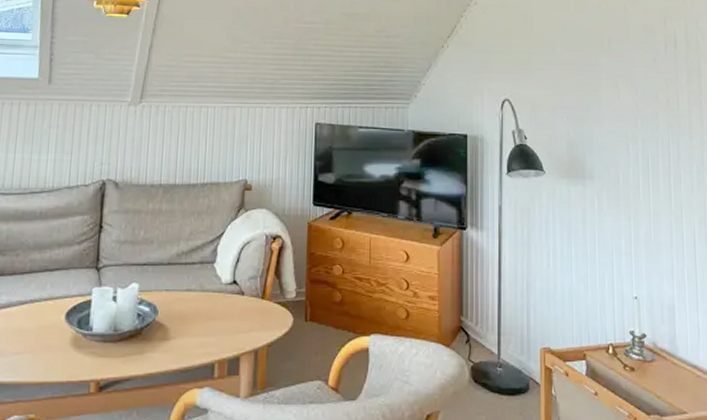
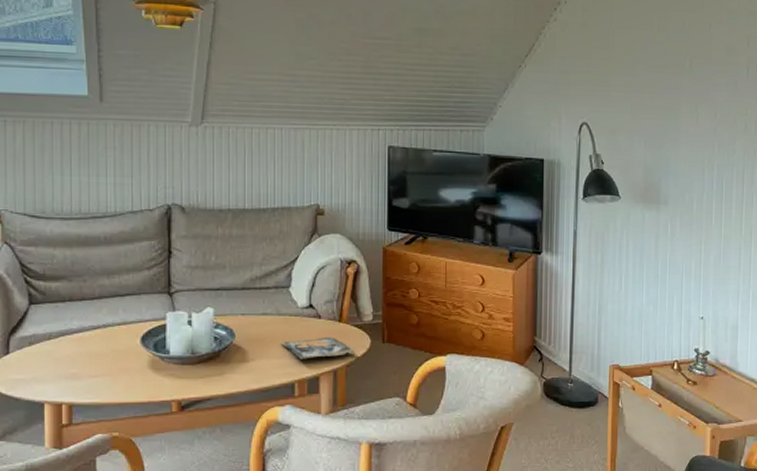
magazine: none [202,314,279,338] -> present [280,337,357,359]

